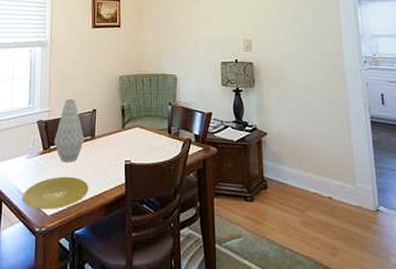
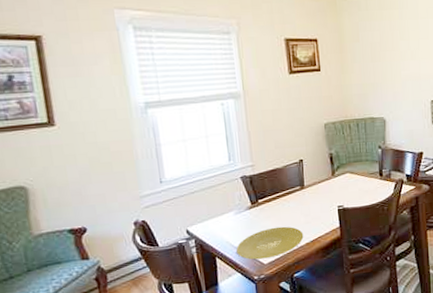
vase: present [54,99,84,162] -> none [262,151,294,214]

